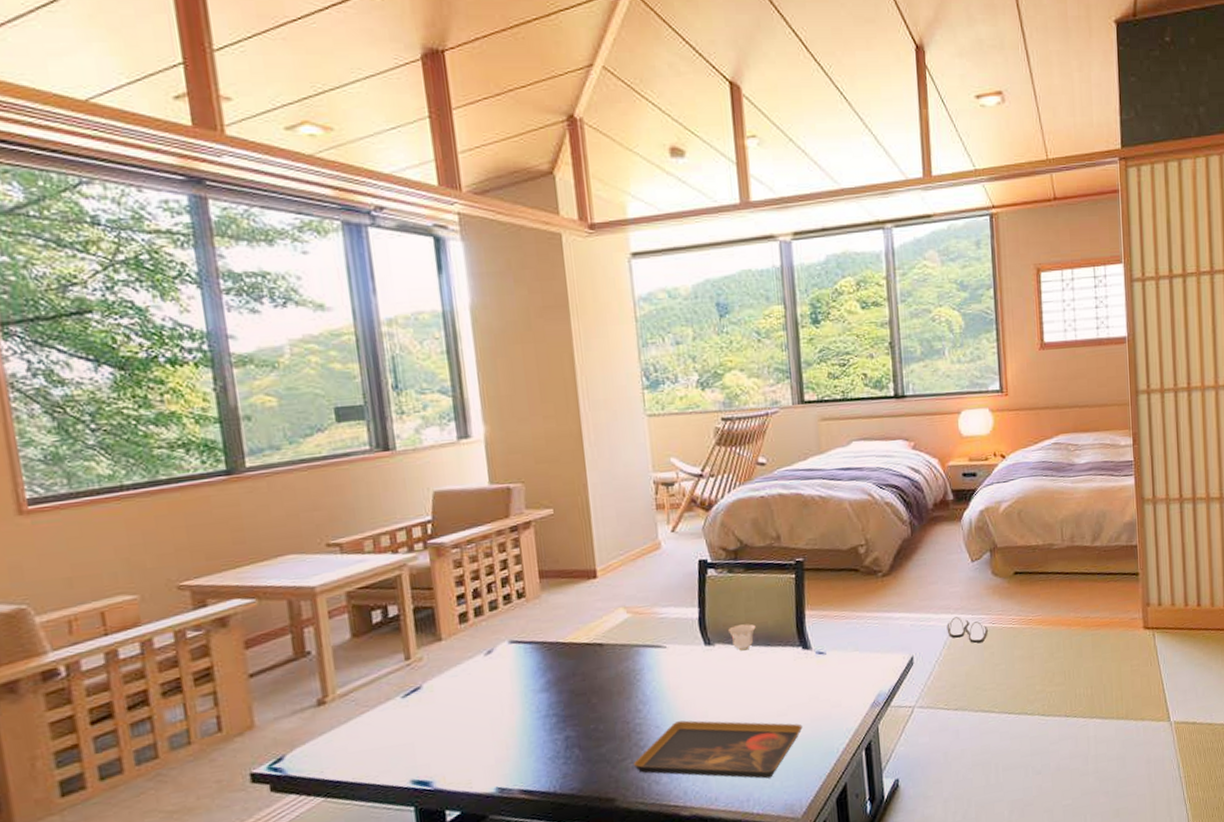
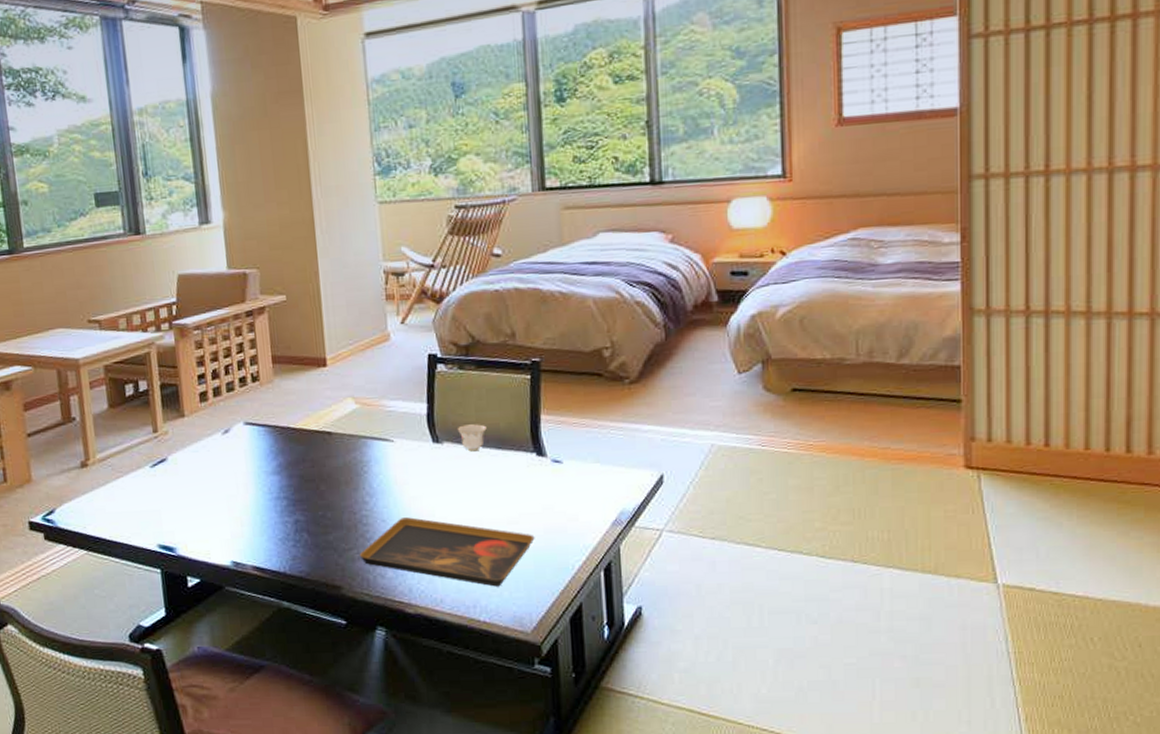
slippers: present [946,616,988,643] -> none [705,435,756,466]

